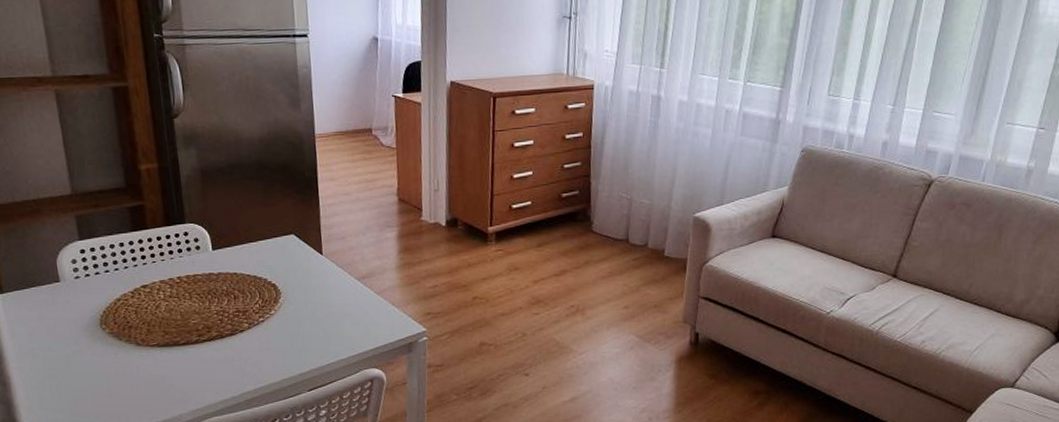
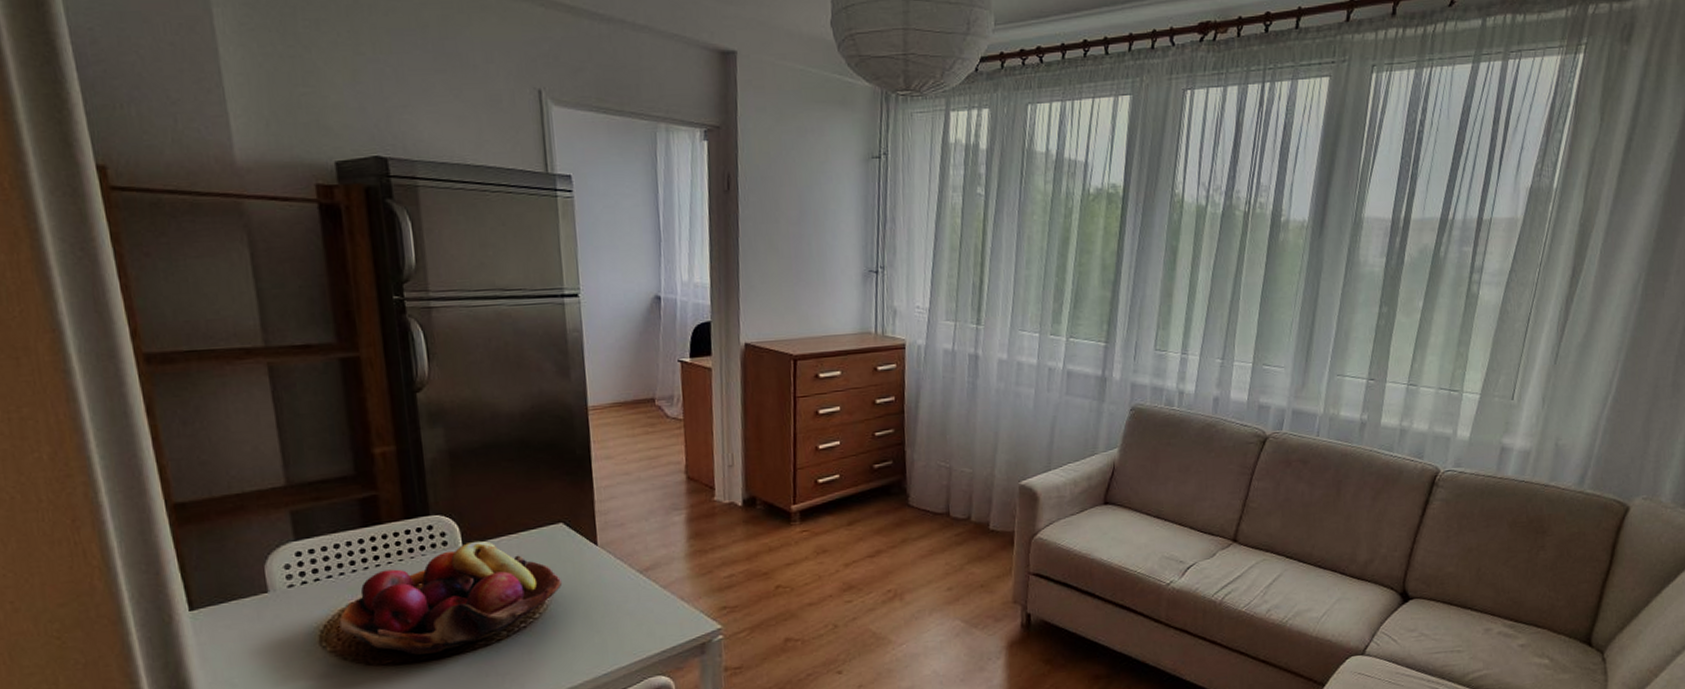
fruit basket: none [115,246,294,339] -> present [339,540,563,655]

